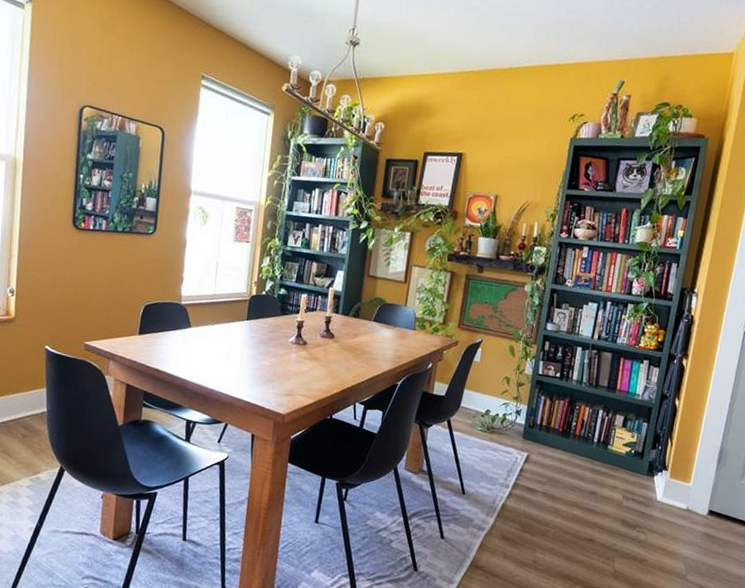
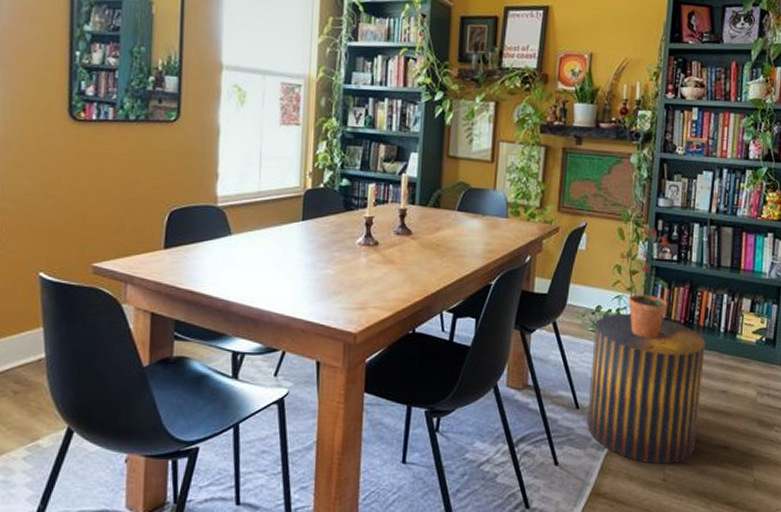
stool: none [471,418,580,549] -> present [587,314,706,464]
potted plant: none [509,346,554,442] -> present [620,226,670,339]

